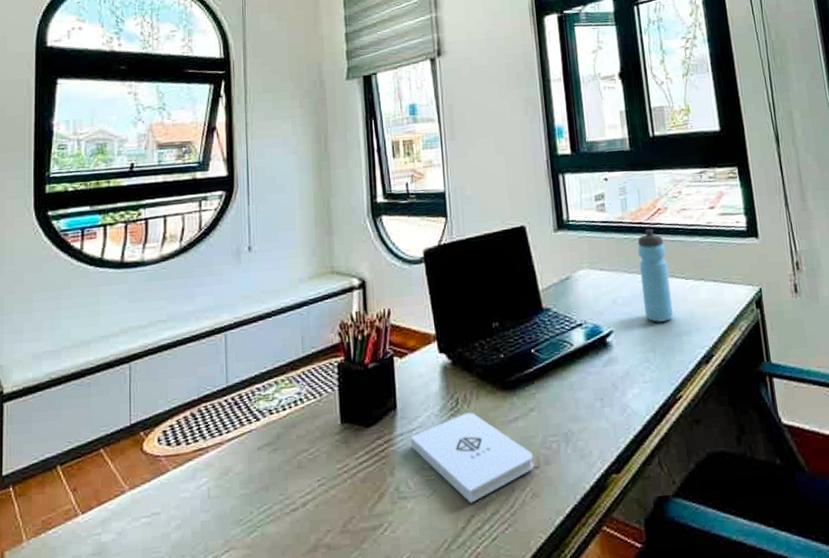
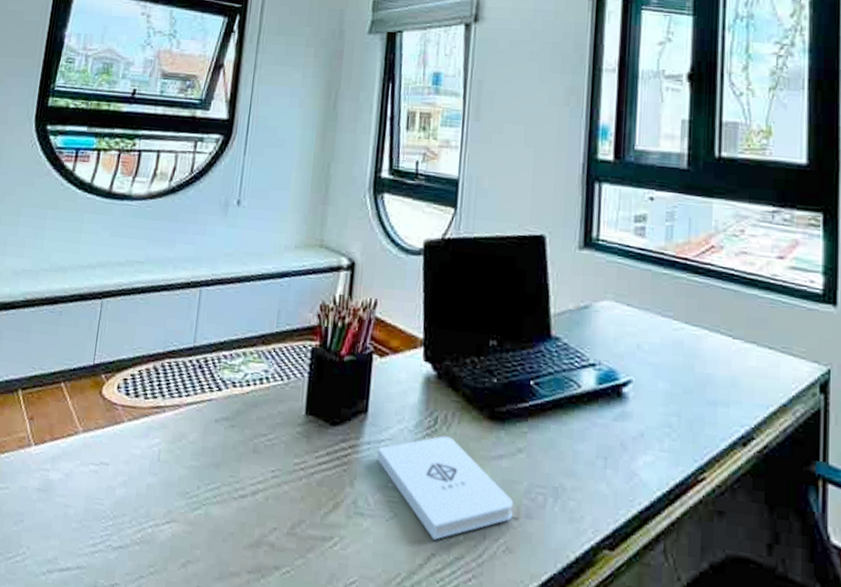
water bottle: present [637,229,674,322] -> none [674,268,713,384]

